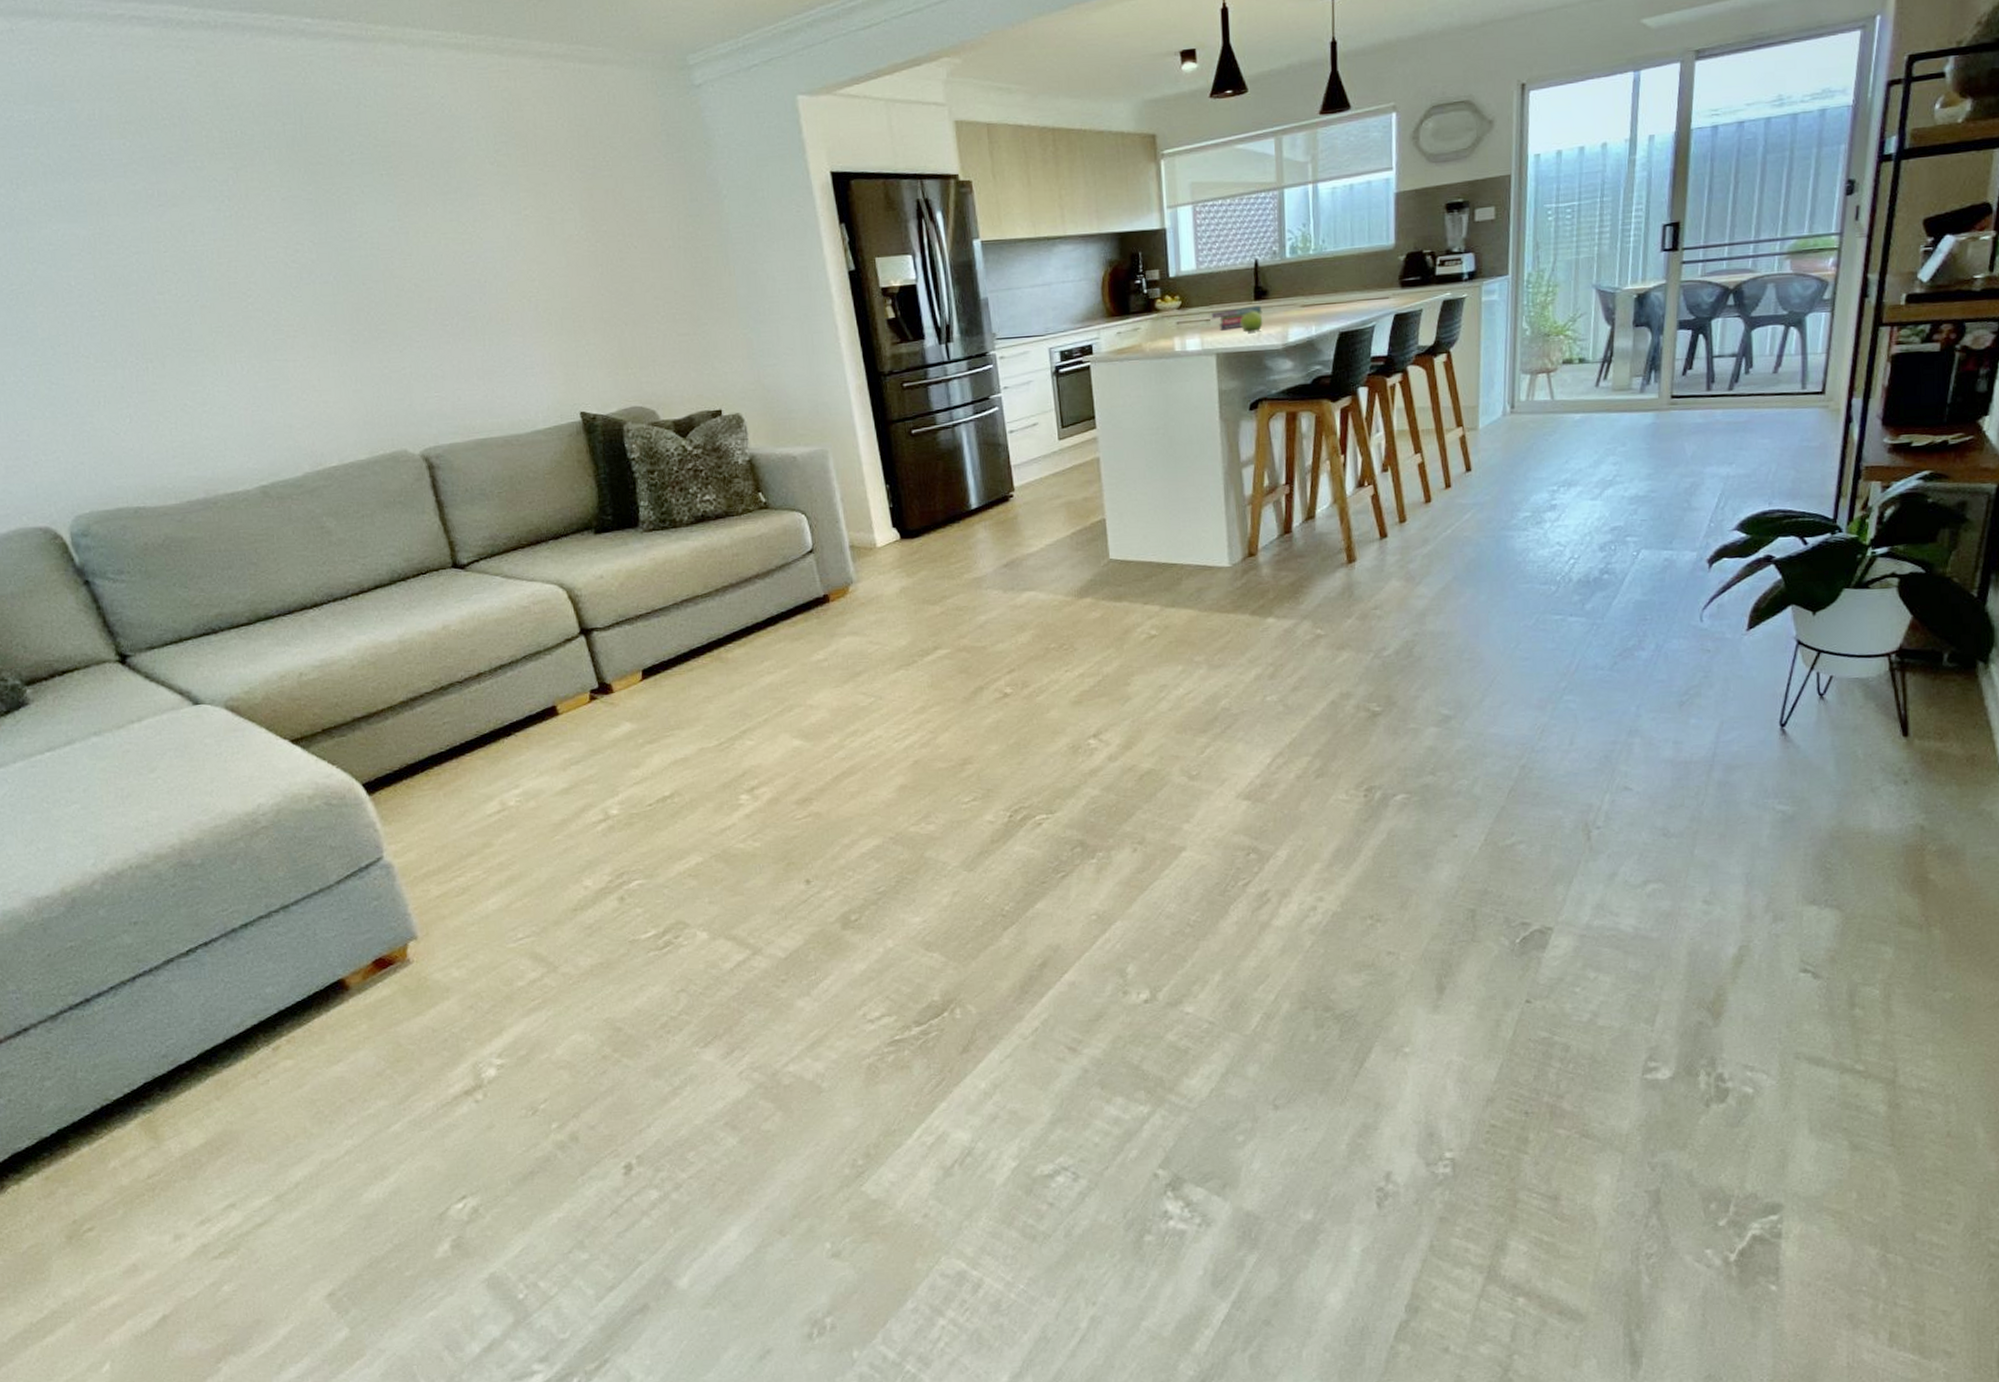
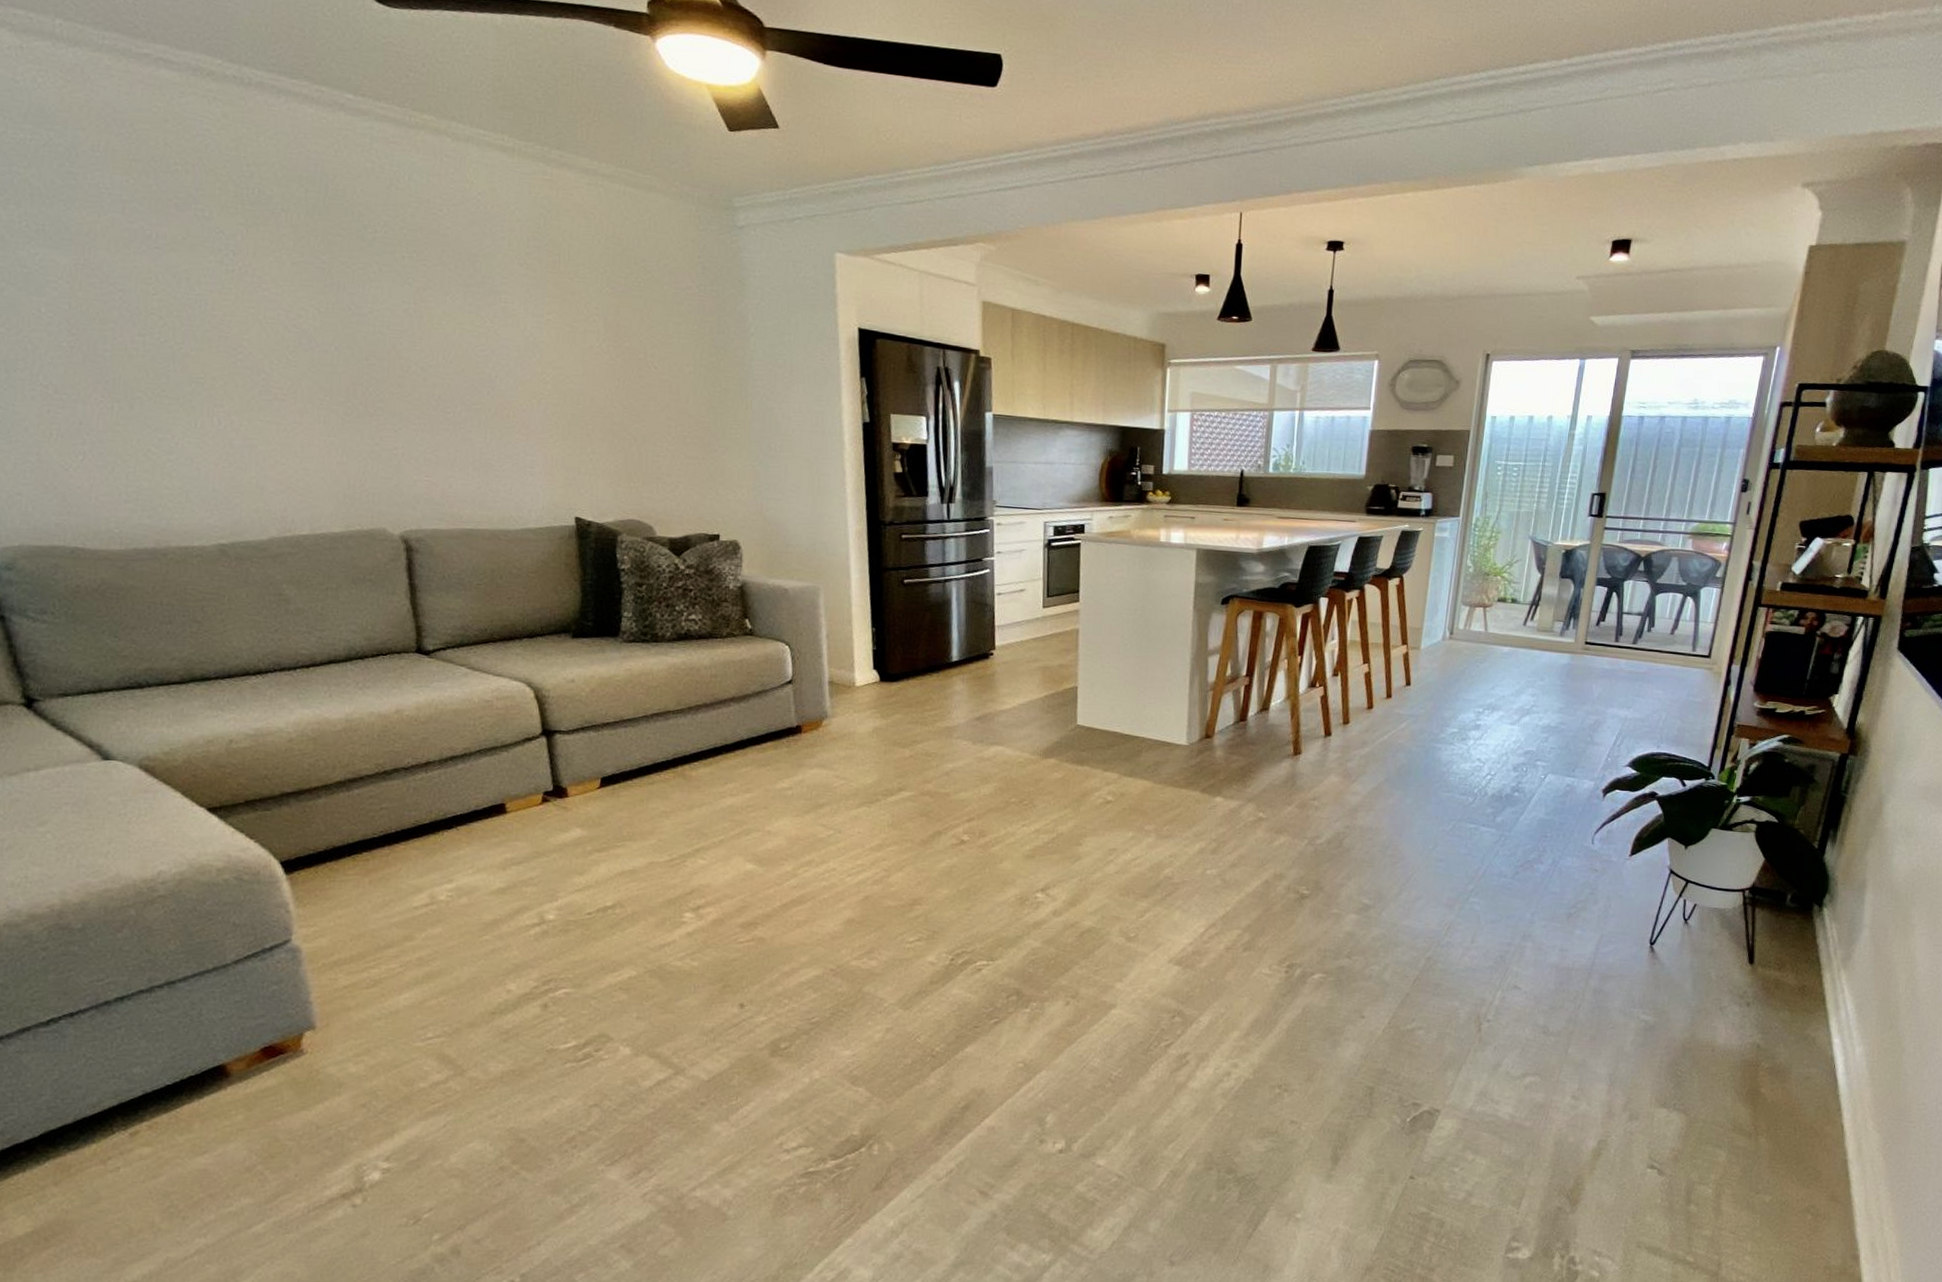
books: present [1209,305,1263,332] -> none [1194,510,1243,530]
fruit: present [1240,311,1263,333] -> none [1222,515,1242,535]

